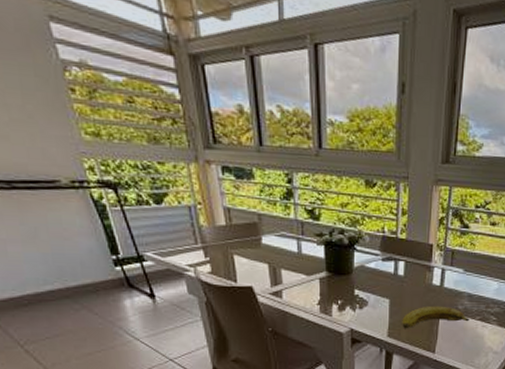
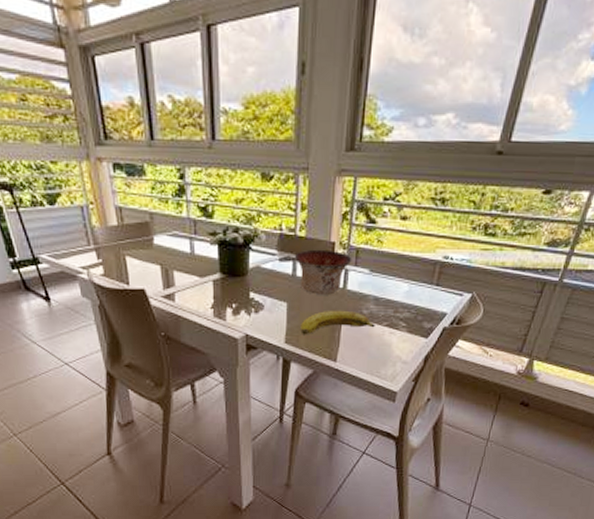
bowl: none [395,250,448,292] -> present [294,249,352,295]

